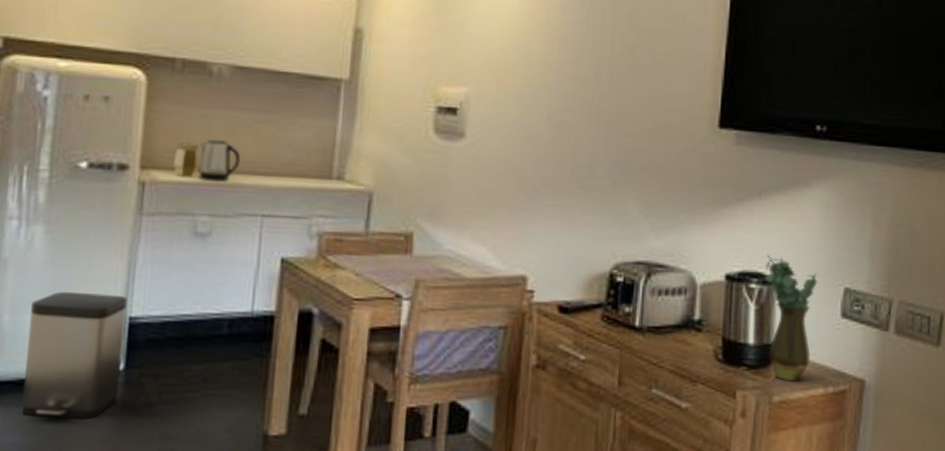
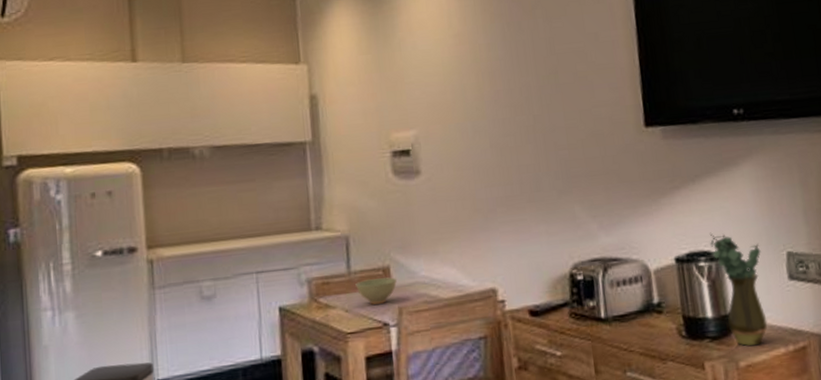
jar: present [174,142,200,177] -> none [174,219,196,250]
kettle: present [198,139,241,183] -> none [195,212,231,252]
bowl: none [371,243,420,273] -> present [355,277,398,305]

